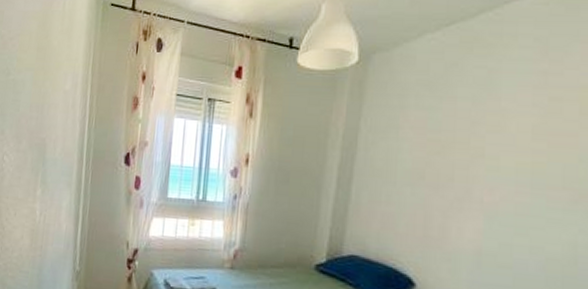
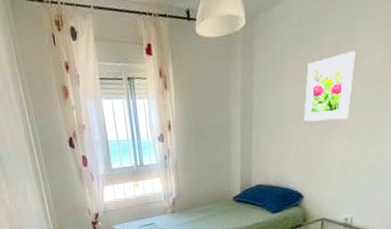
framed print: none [423,109,499,192] -> present [304,50,356,122]

